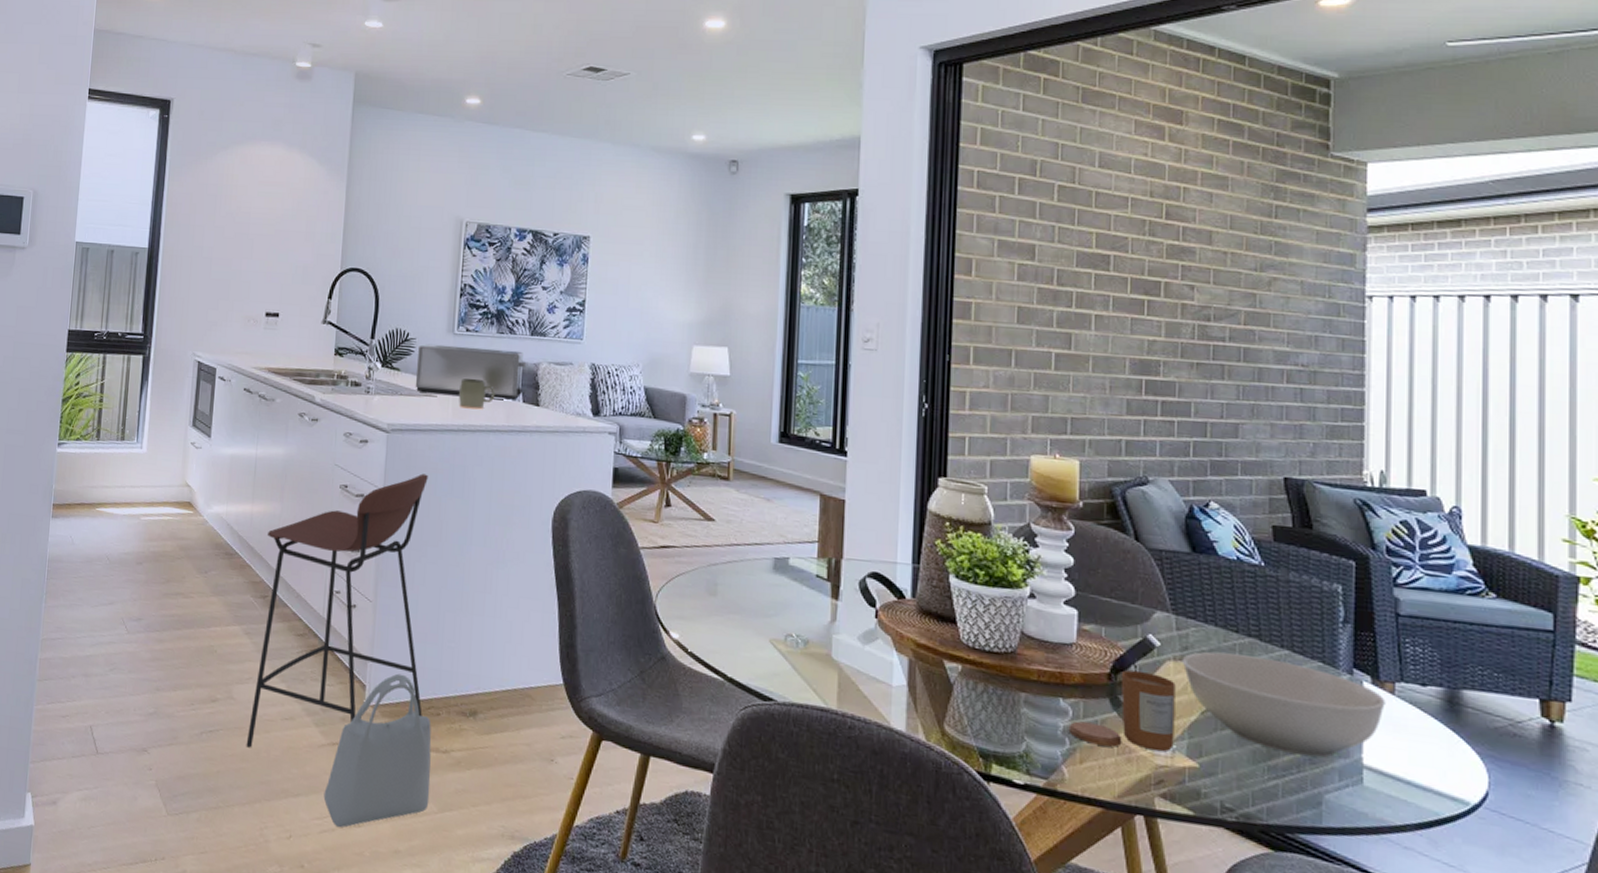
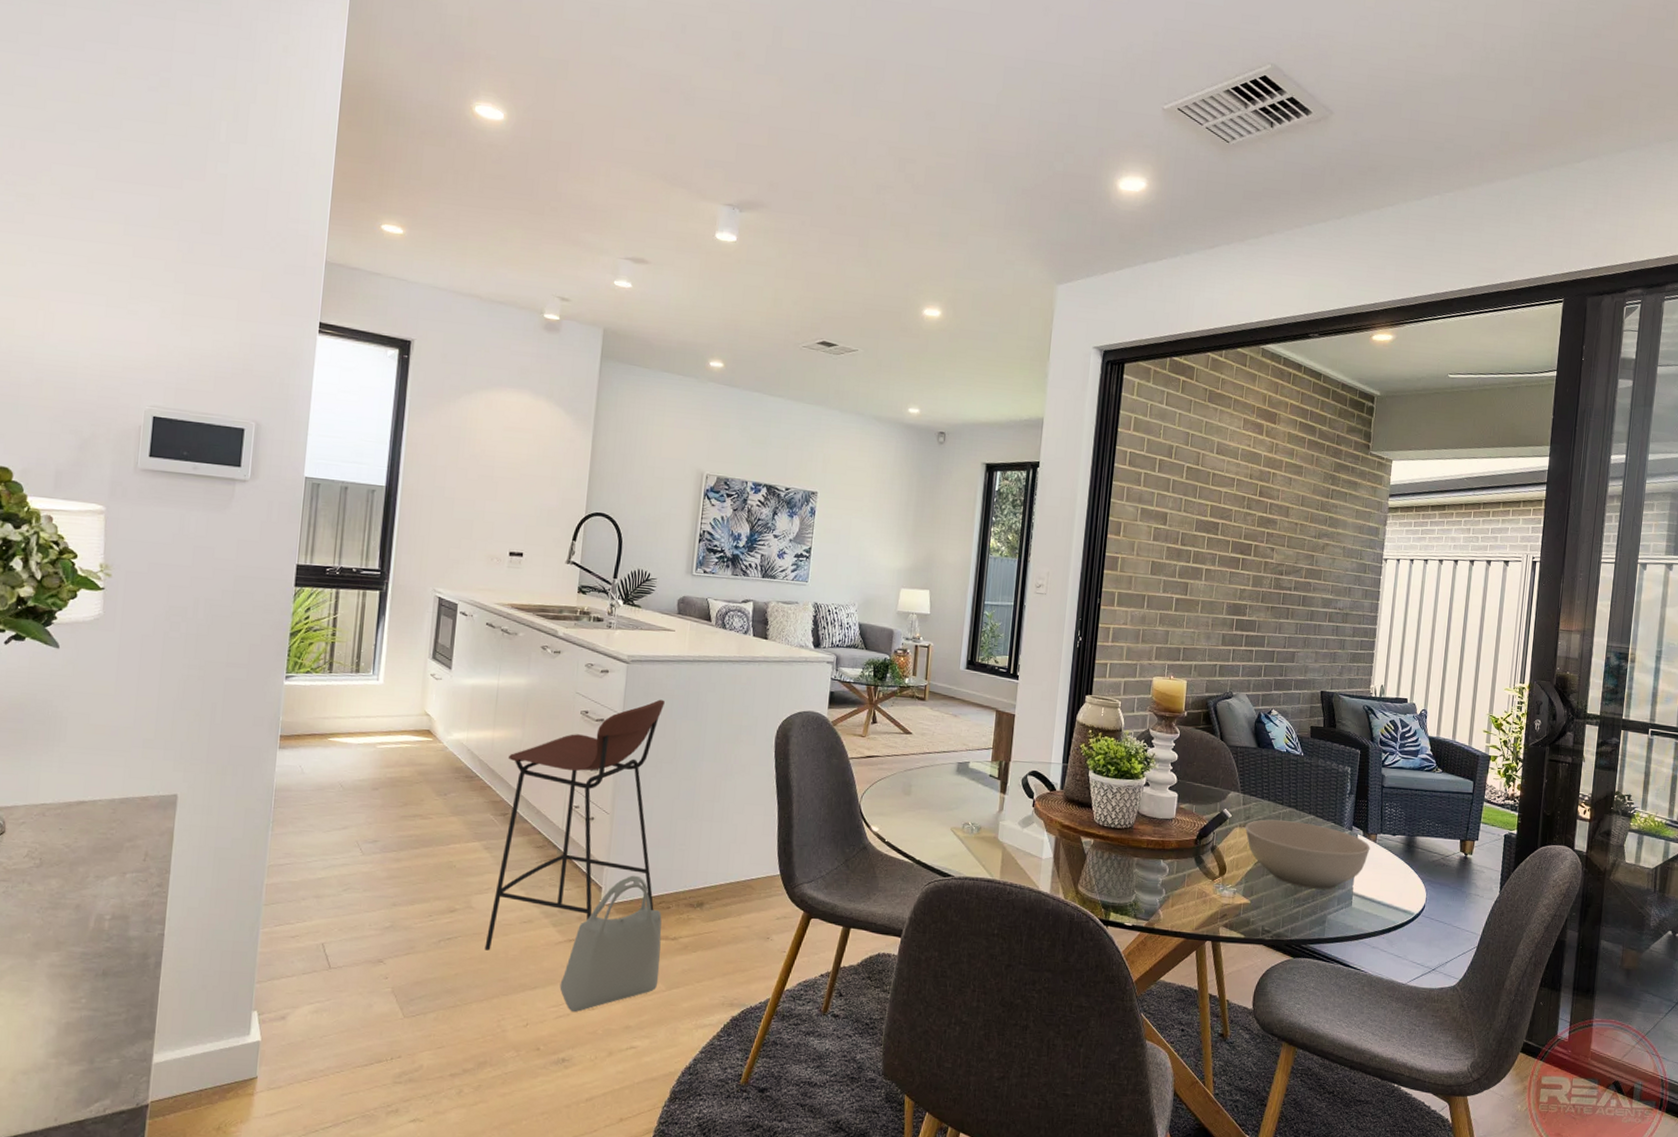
toaster: present [415,343,527,400] -> none [654,583,758,634]
mug: present [459,378,496,410] -> none [695,614,729,643]
candle: present [1068,670,1176,752] -> none [1165,836,1240,894]

